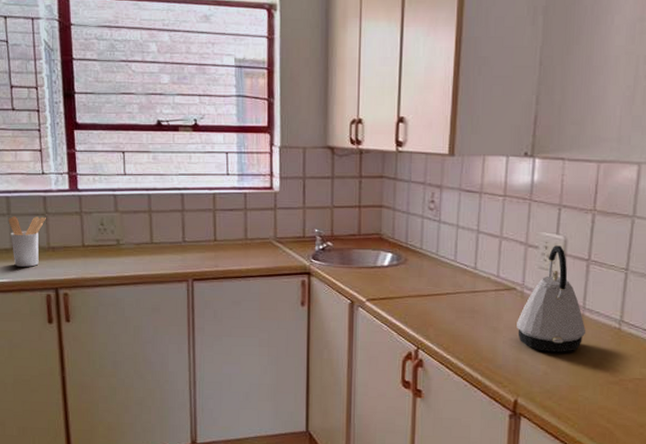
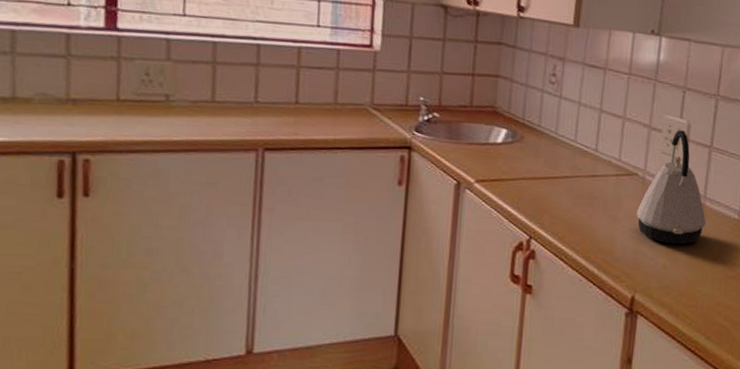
utensil holder: present [8,216,46,267] -> none [11,56,67,123]

